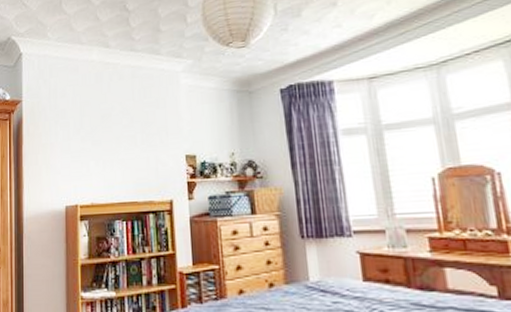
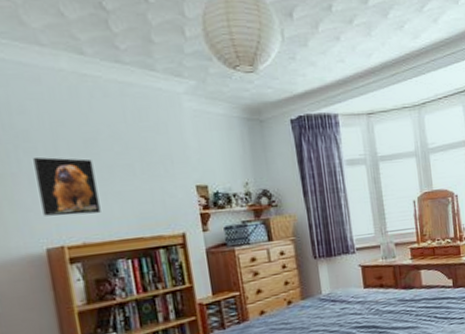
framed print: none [66,130,107,179] -> present [33,156,101,216]

